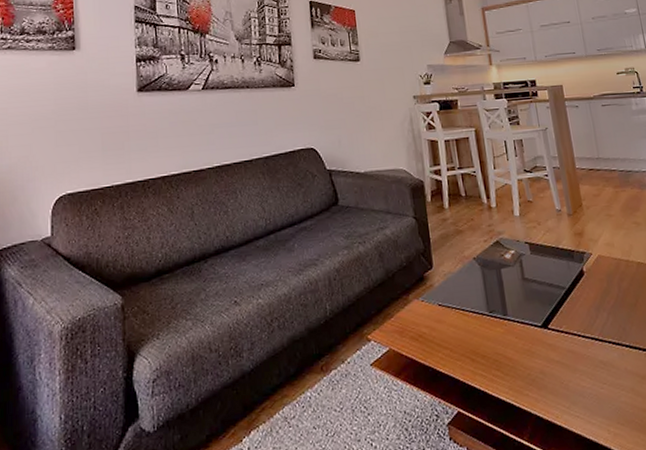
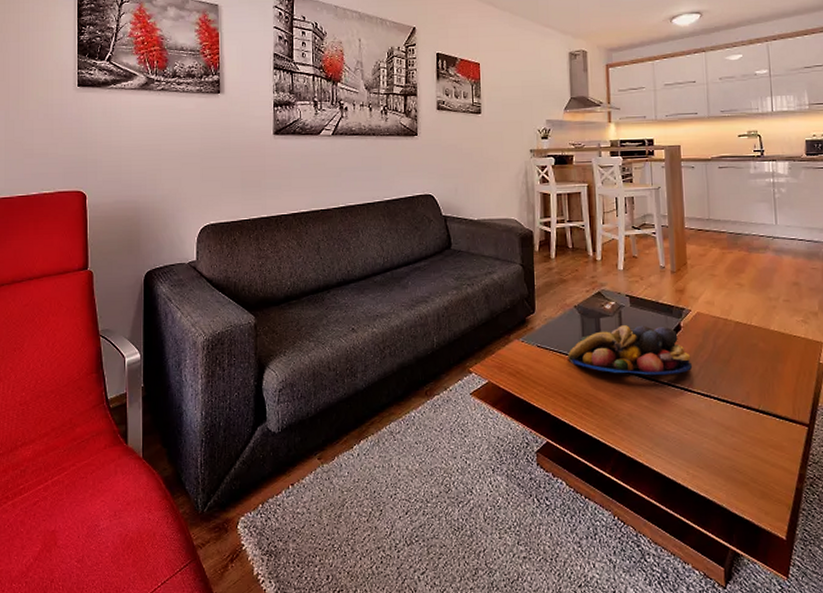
fruit bowl: none [471,272,601,328] -> present [568,325,693,376]

